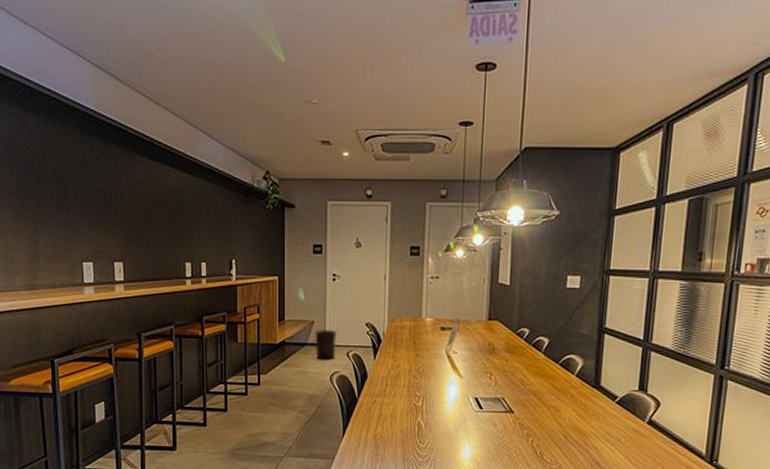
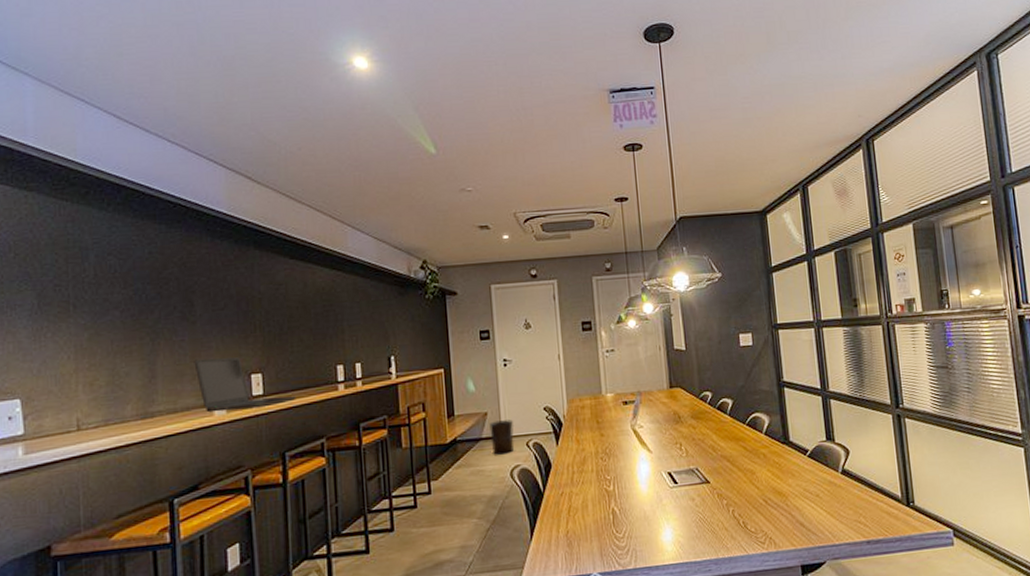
laptop: none [68,244,151,292] -> present [194,357,296,411]

